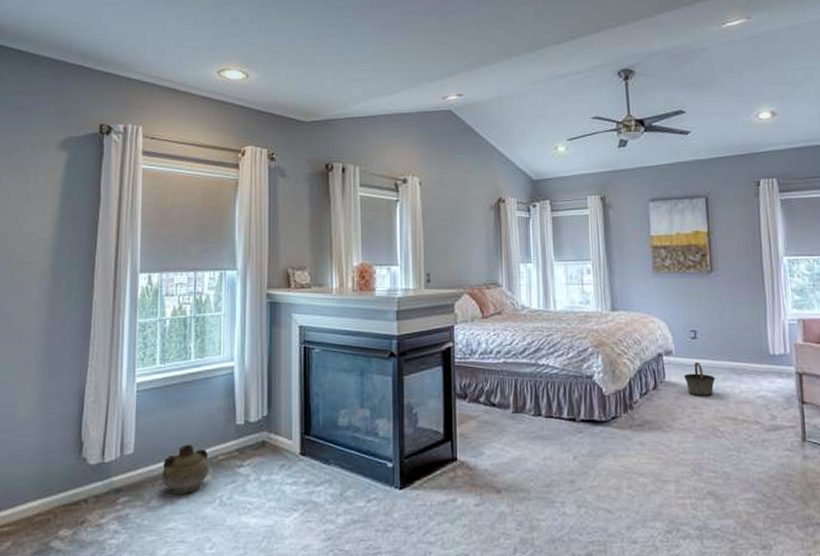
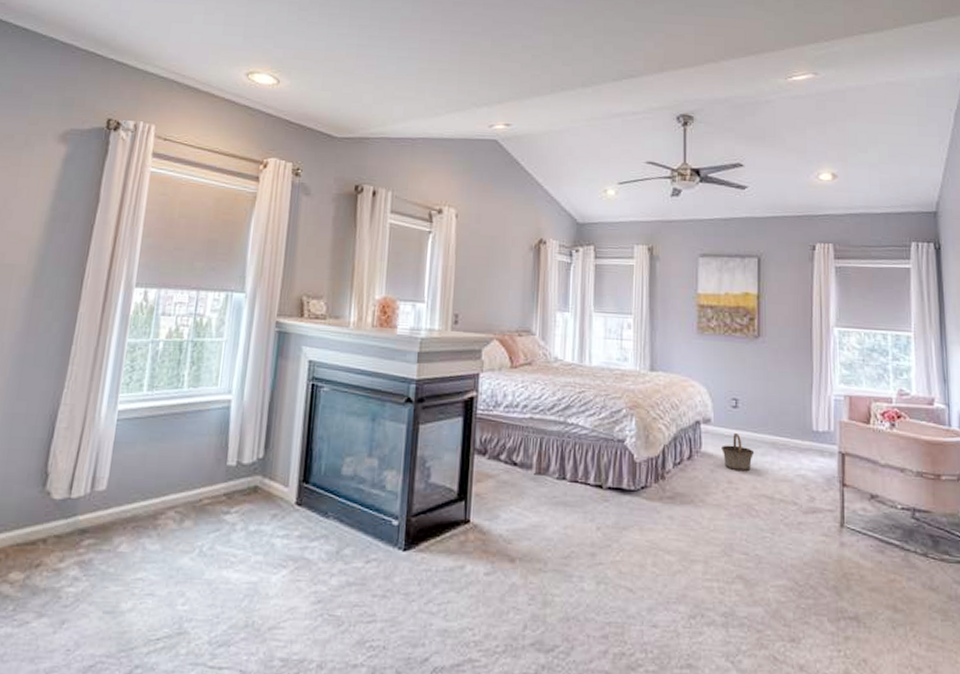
ceramic jug: present [162,445,209,495] -> none [135,484,191,541]

